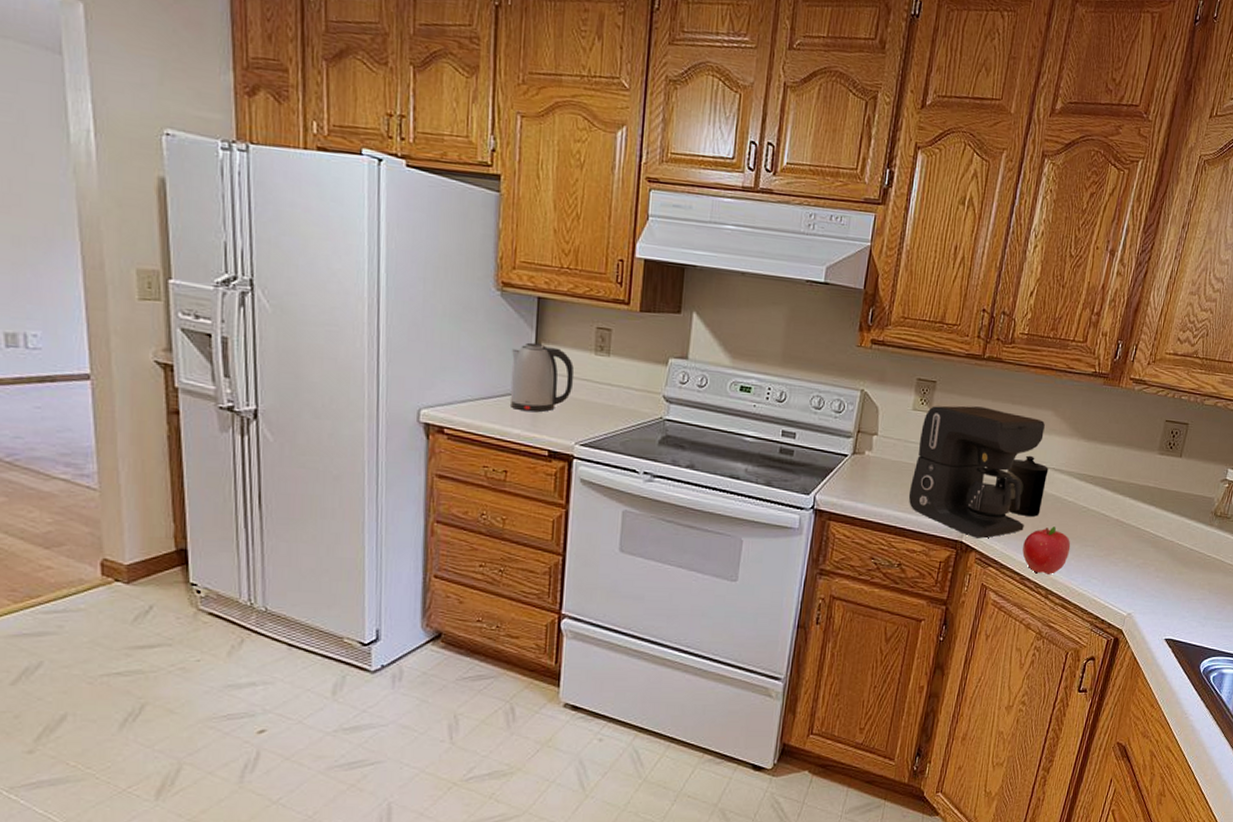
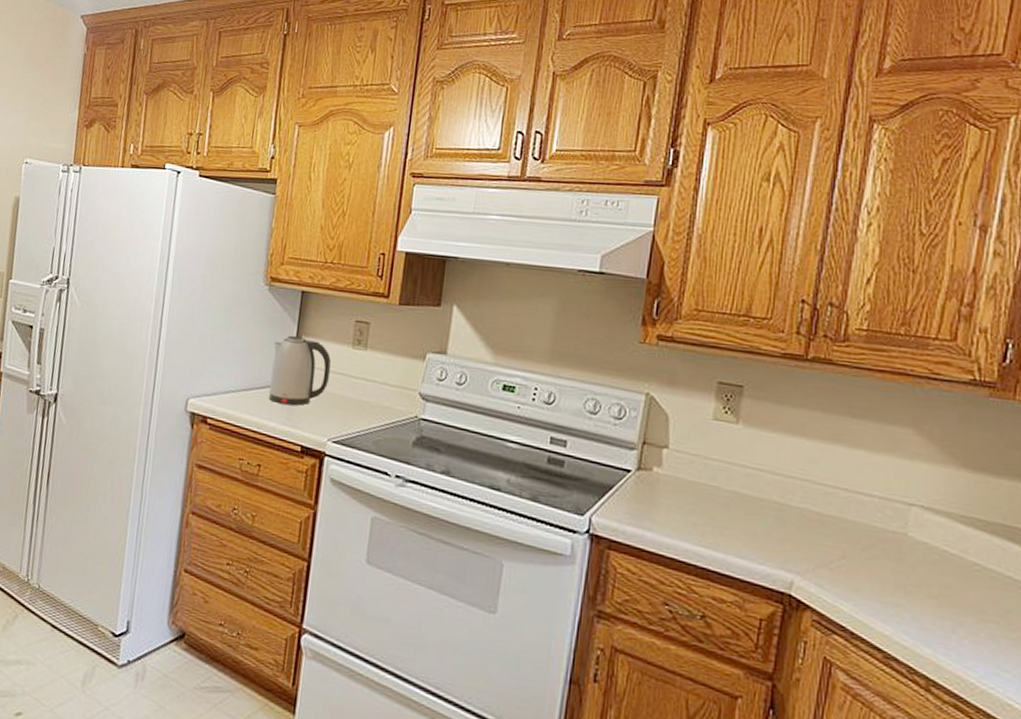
coffee maker: present [908,405,1045,540] -> none [712,415,903,595]
canister: present [1007,455,1049,517] -> none [851,485,914,571]
fruit: present [1022,527,1071,574] -> none [883,587,961,657]

